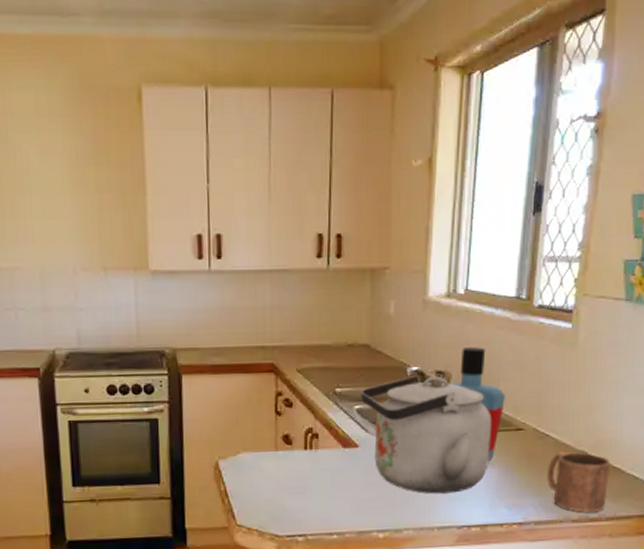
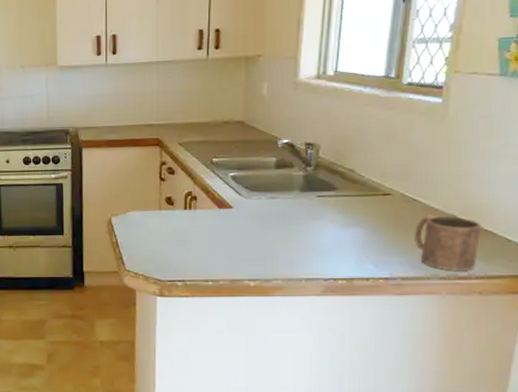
kettle: present [360,376,492,494] -> none [235,147,359,250]
bottle: present [450,347,505,461] -> none [318,121,373,222]

